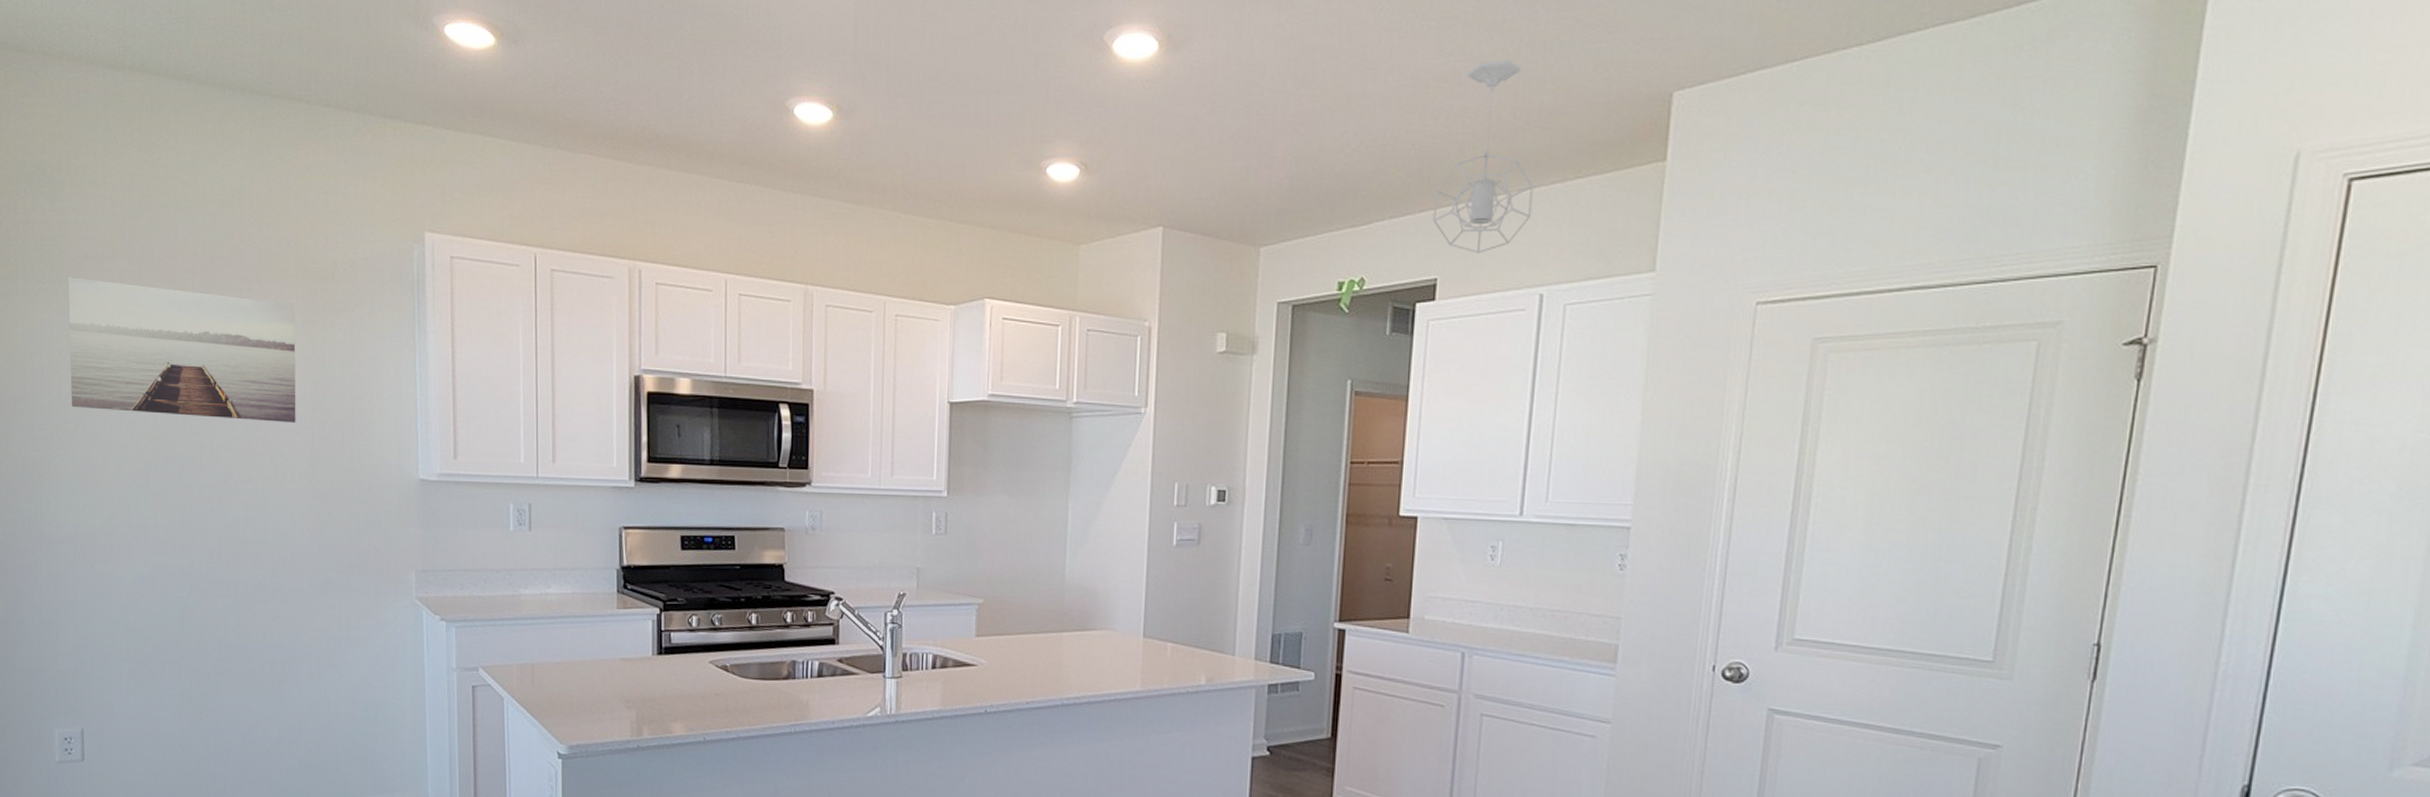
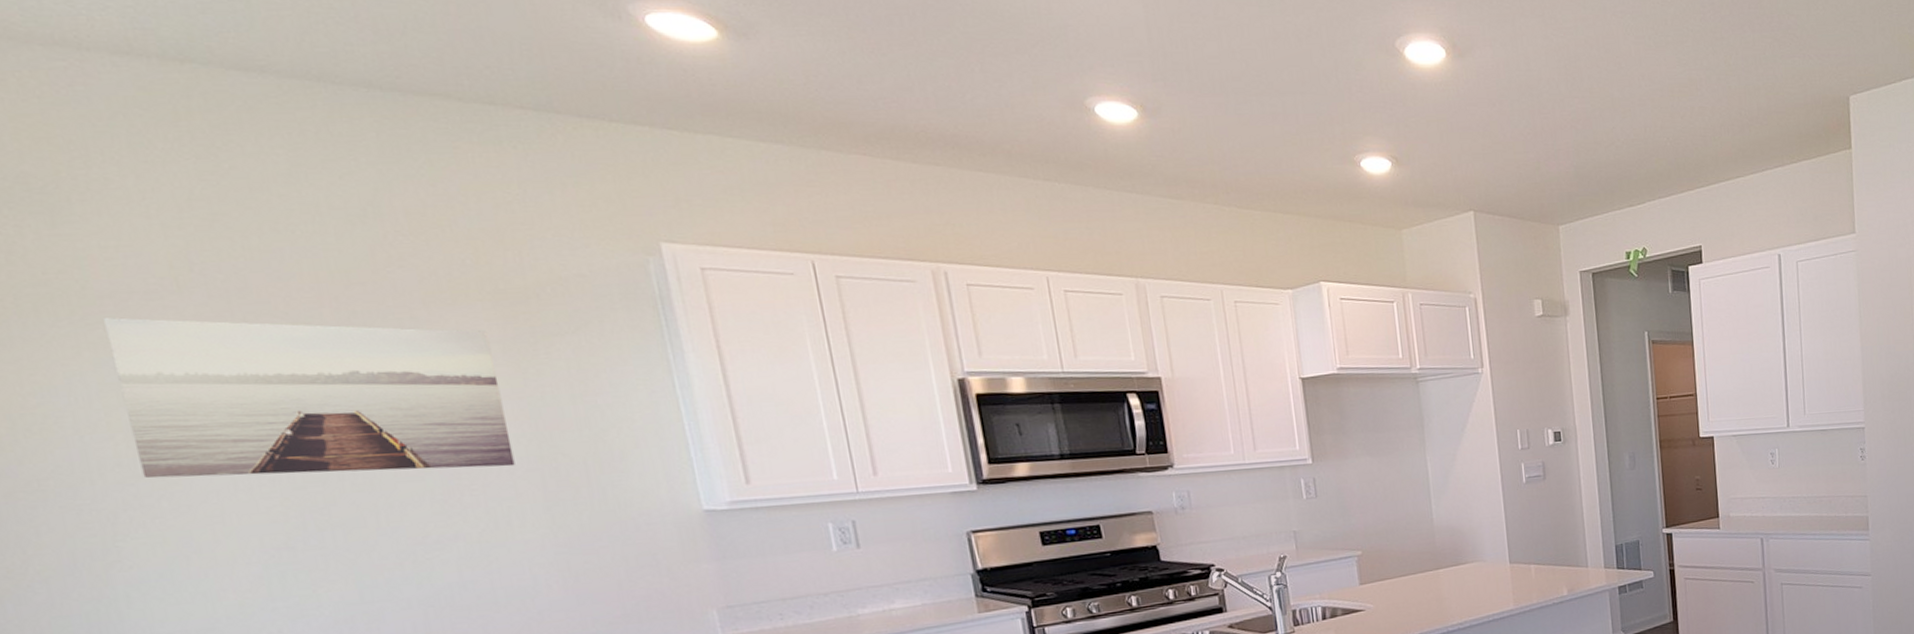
pendant light: present [1433,59,1534,254] -> none [1690,69,1764,225]

